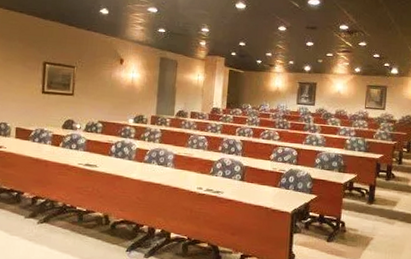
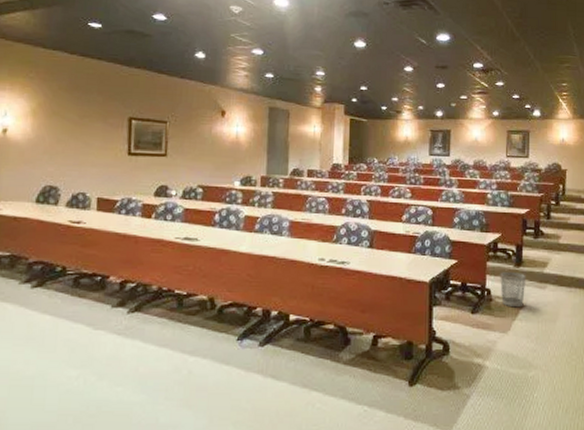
wastebasket: none [353,208,377,239] -> present [500,272,526,308]

